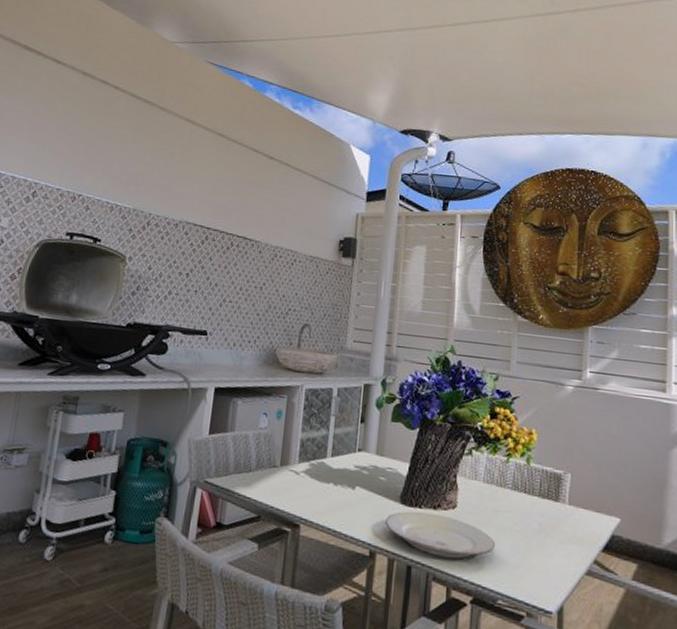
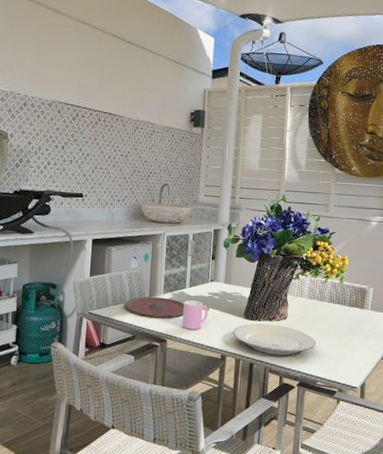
plate: none [249,465,325,497] -> present [124,296,185,319]
cup: none [321,473,355,515] -> present [182,300,208,330]

